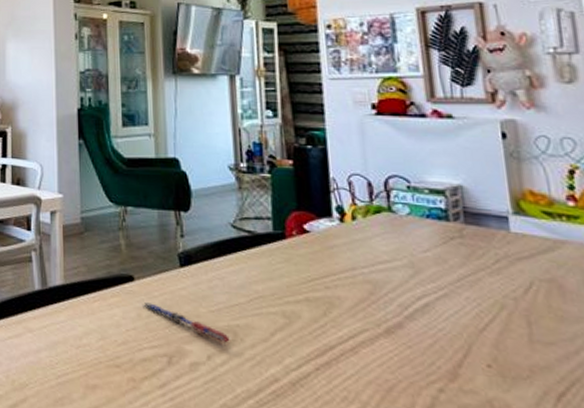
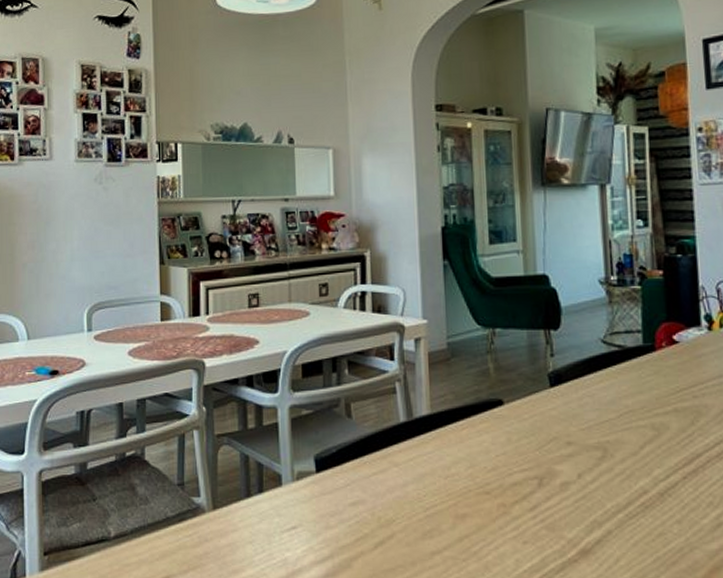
pen: present [143,301,230,342] -> none [513,425,600,459]

